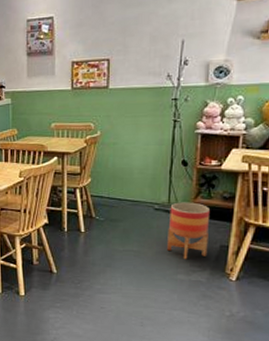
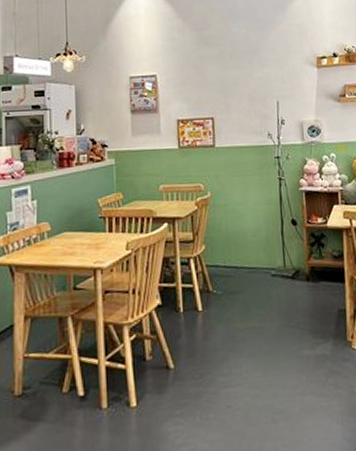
planter: present [167,202,209,260] -> none [286,264,328,331]

